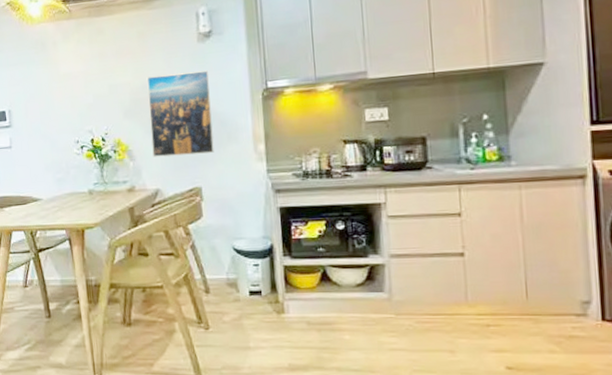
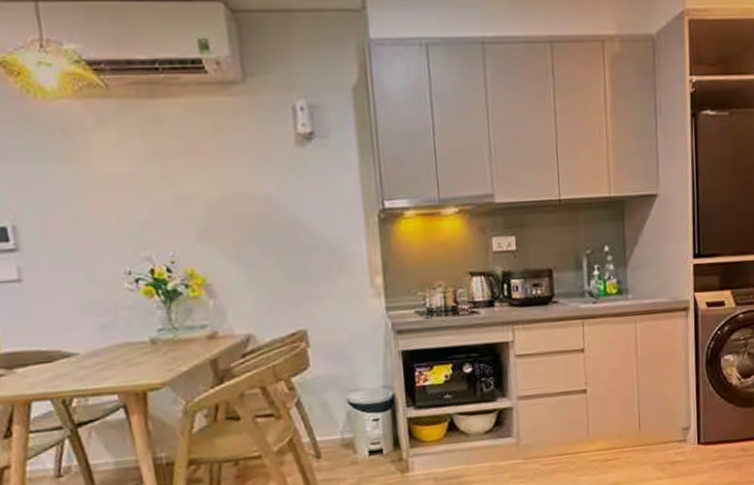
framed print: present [146,70,214,157] -> none [227,183,322,294]

